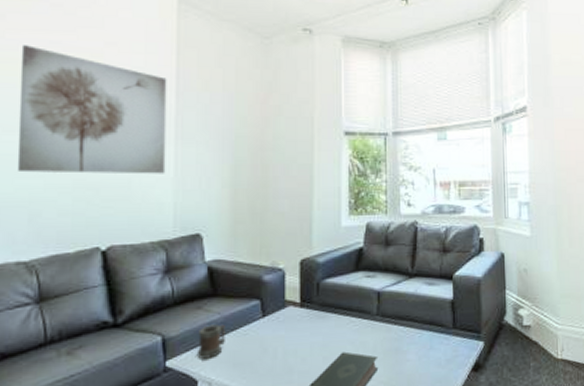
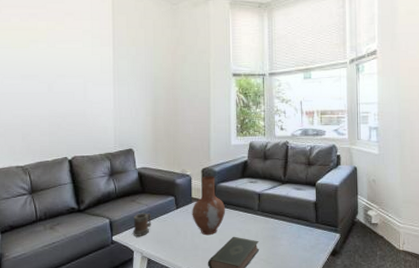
wall art: present [17,45,167,174] -> none [12,17,108,107]
vase: none [285,269,333,353] -> present [192,176,226,236]

